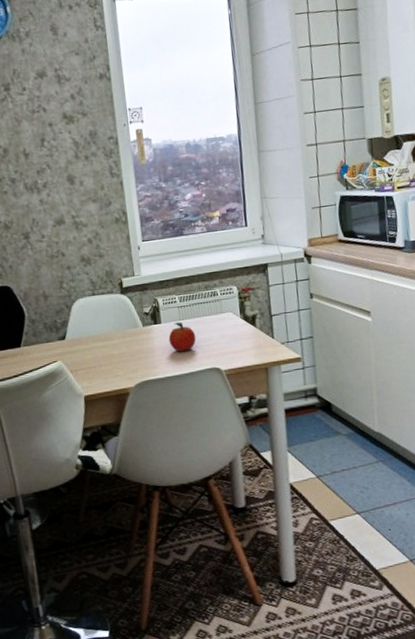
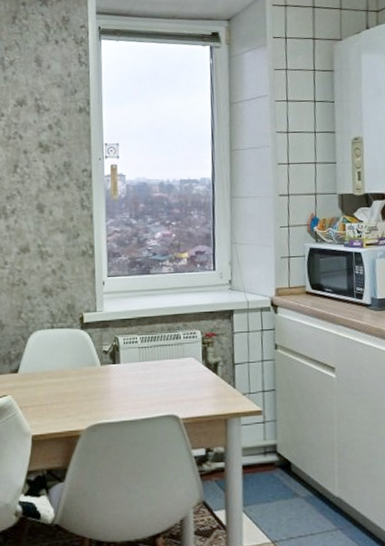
fruit: present [168,322,197,352] -> none [126,363,155,396]

